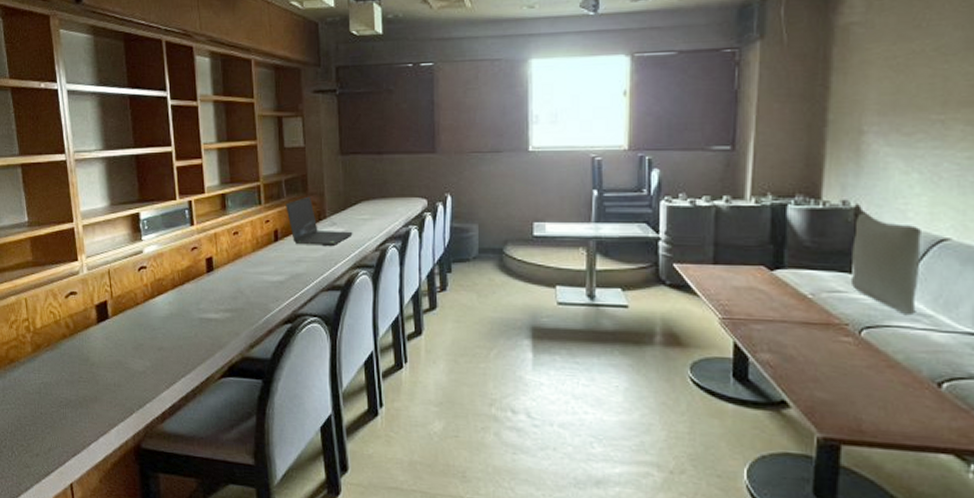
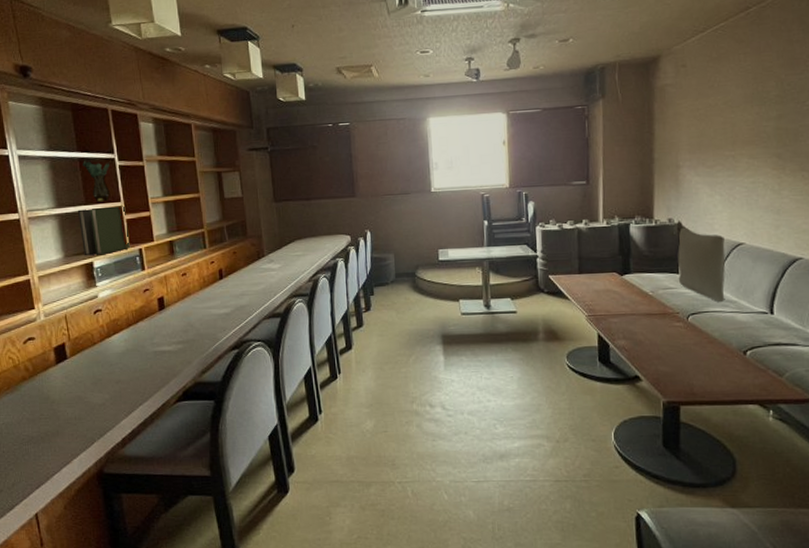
binder: none [125,151,180,206] -> present [77,206,131,256]
vase: none [133,96,161,146] -> present [83,159,111,202]
laptop: present [286,196,353,246] -> none [228,239,289,281]

